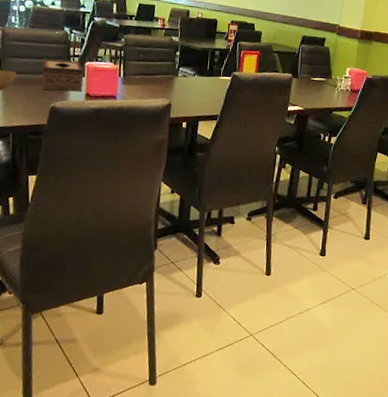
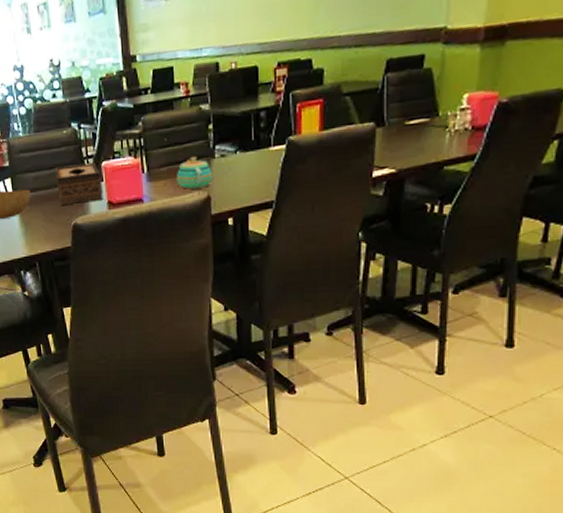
teapot: none [145,72,175,97] -> present [176,156,213,189]

